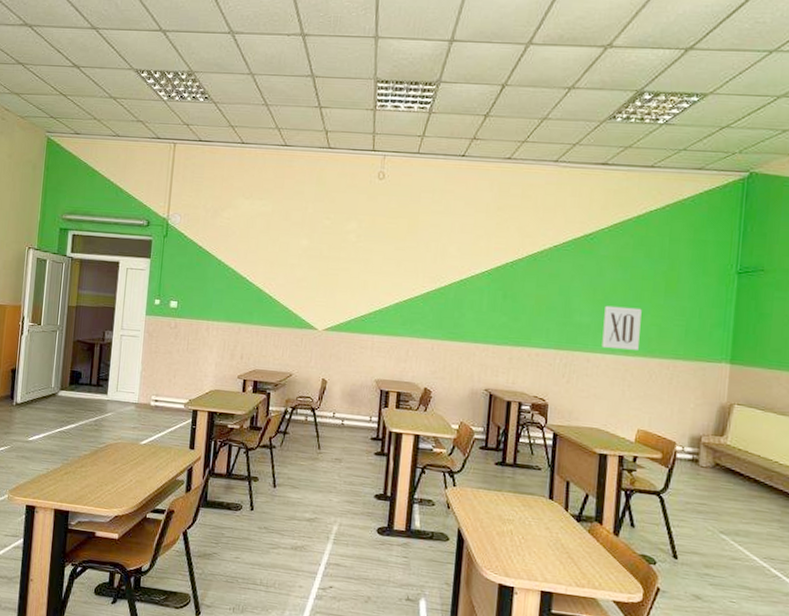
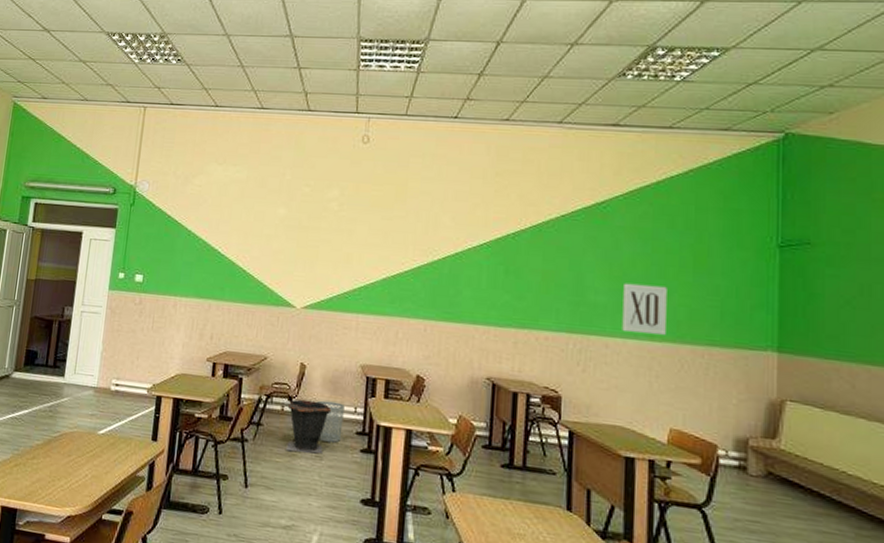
bucket: none [309,409,350,458] -> present [286,398,332,454]
waste bin: none [336,411,361,447] -> present [316,400,345,443]

